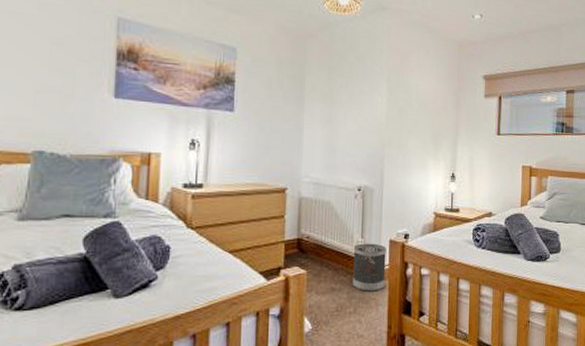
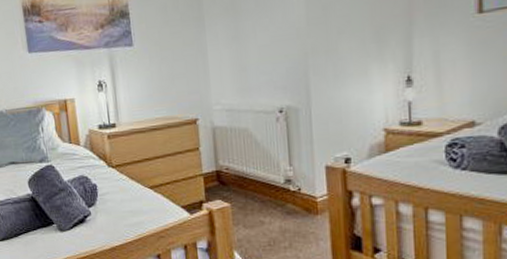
wastebasket: present [352,243,386,292] -> none [280,171,325,225]

